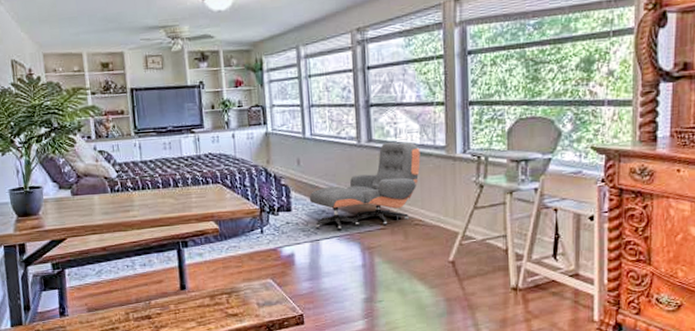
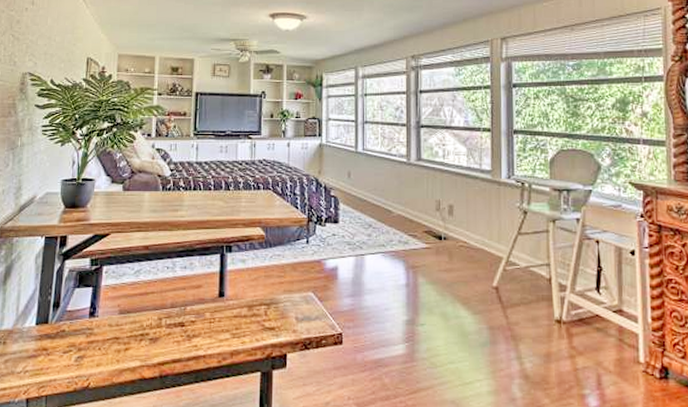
lounge chair: present [309,141,421,230] -> none [357,162,467,246]

